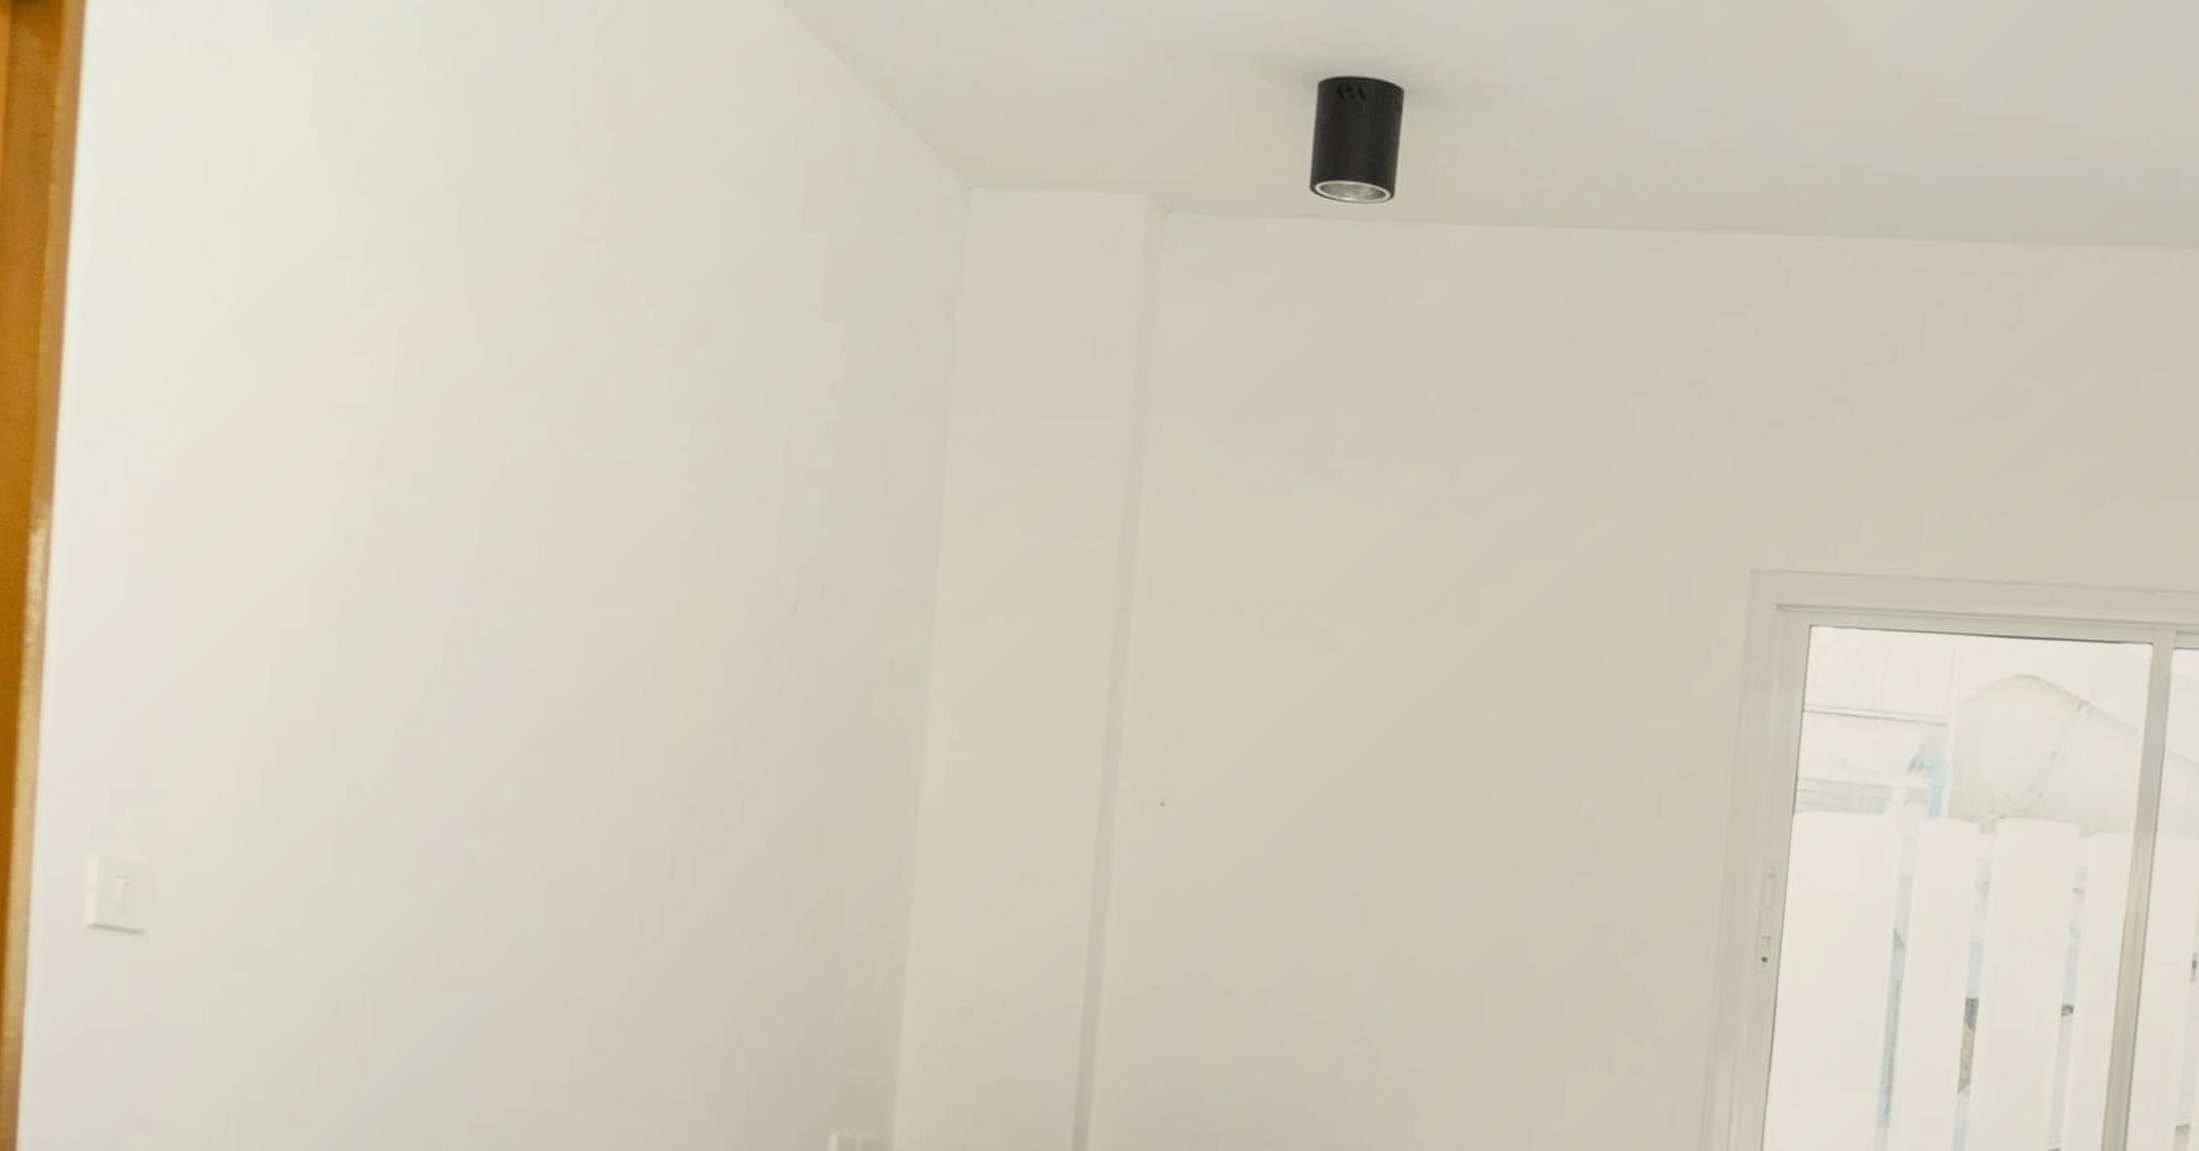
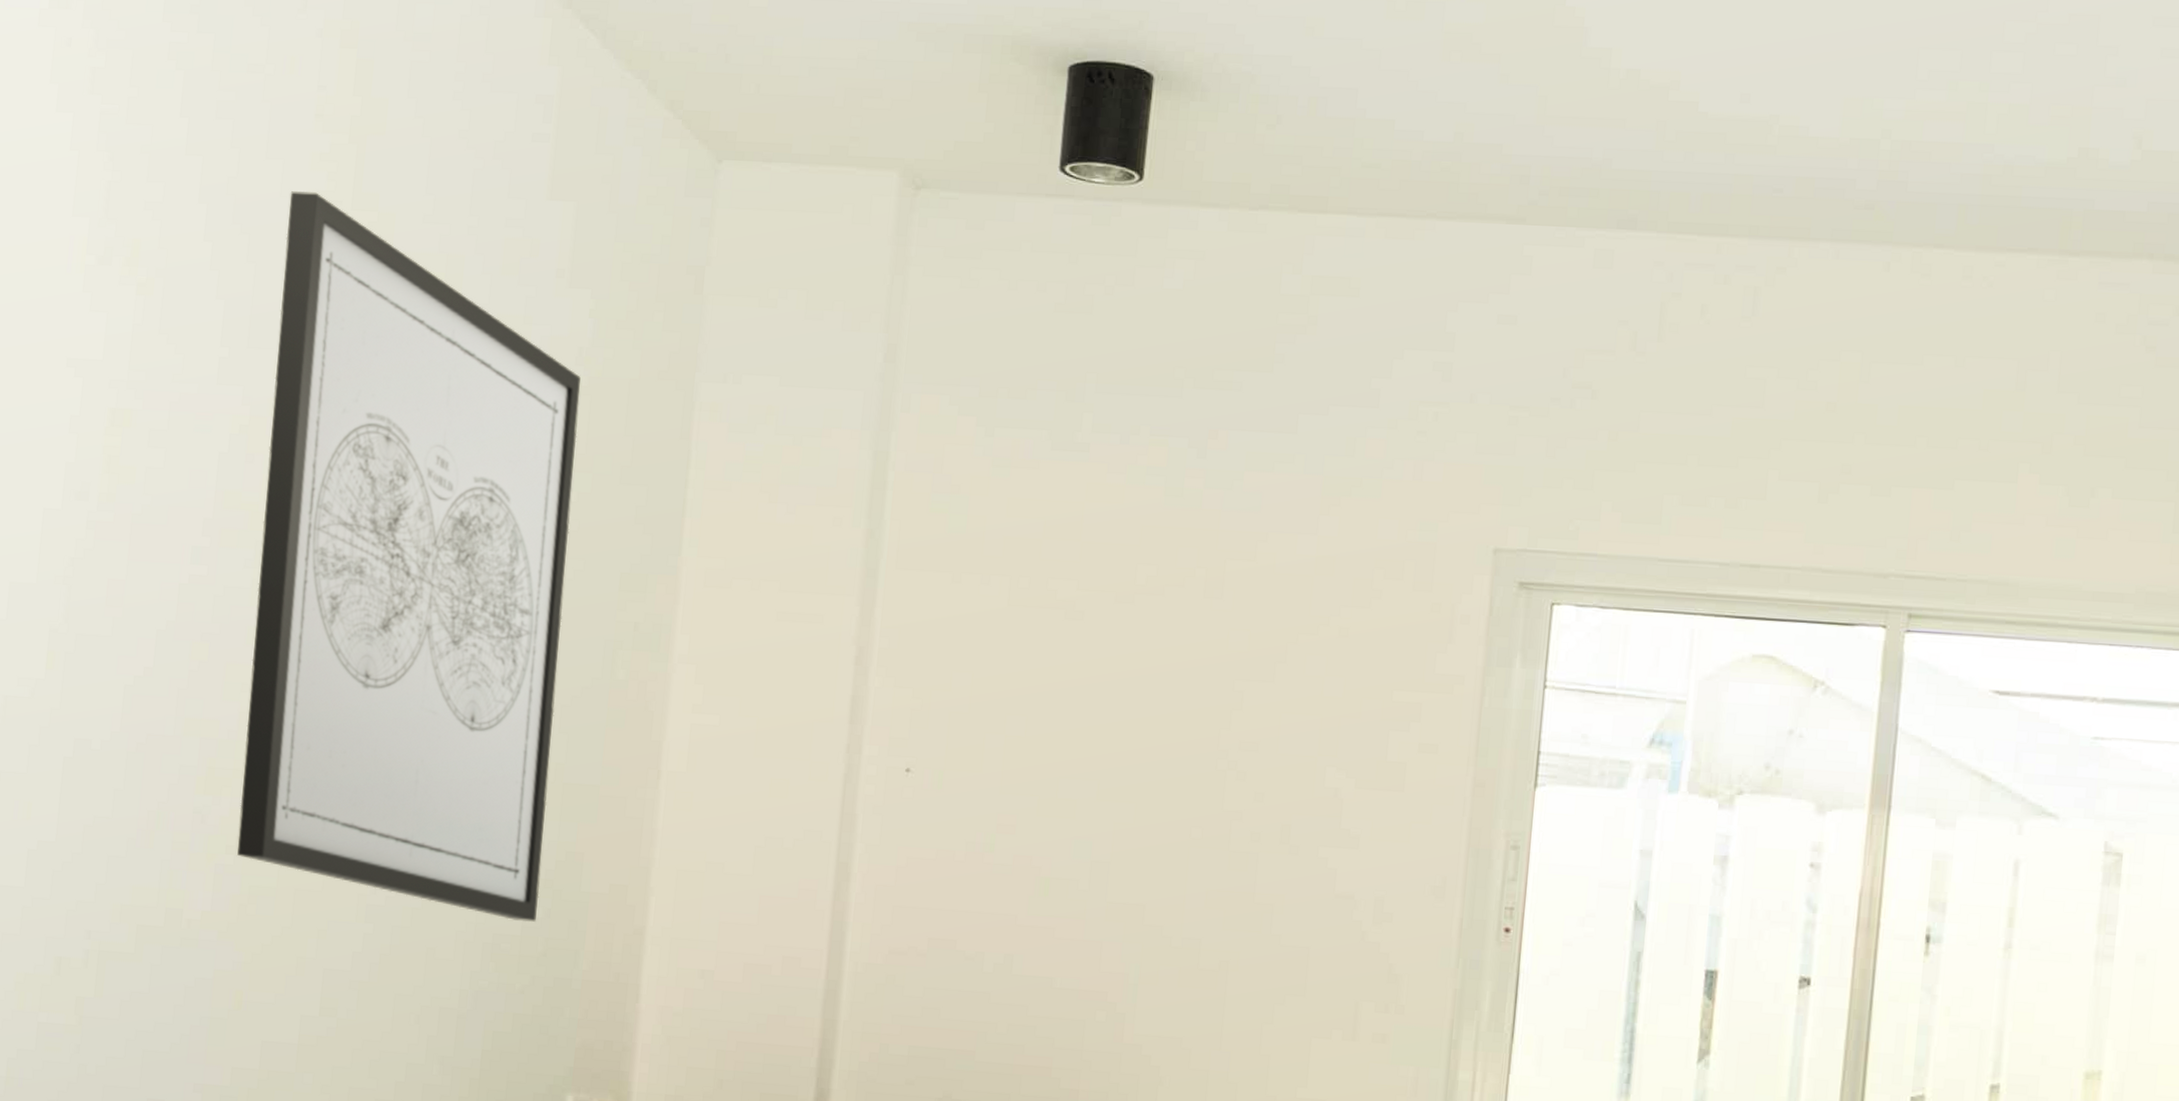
wall art: none [507,229,835,960] -> present [237,191,581,922]

